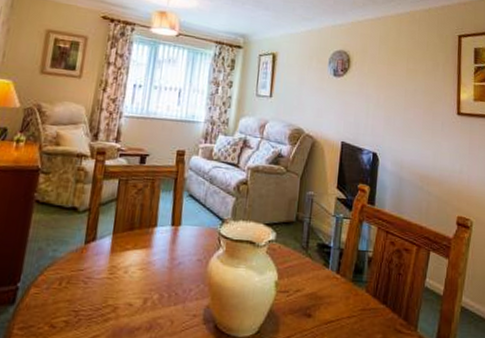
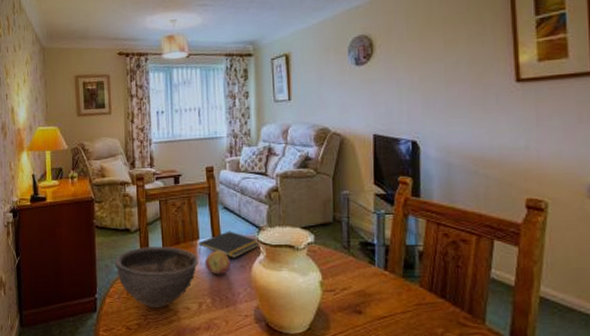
bowl: none [50,230,152,304] -> present [114,247,198,309]
notepad: none [154,220,222,251] -> present [199,231,260,258]
fruit: none [158,240,187,268] -> present [204,250,231,275]

